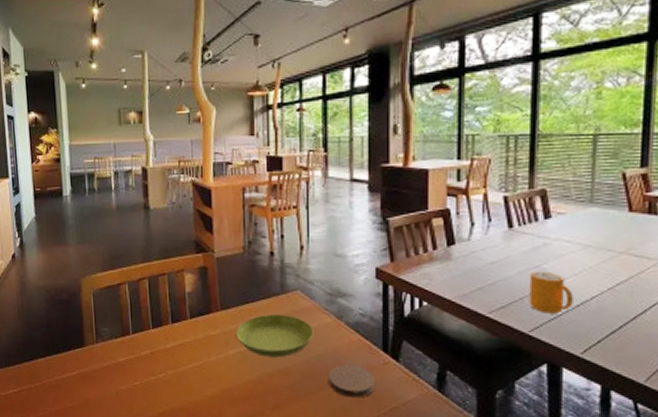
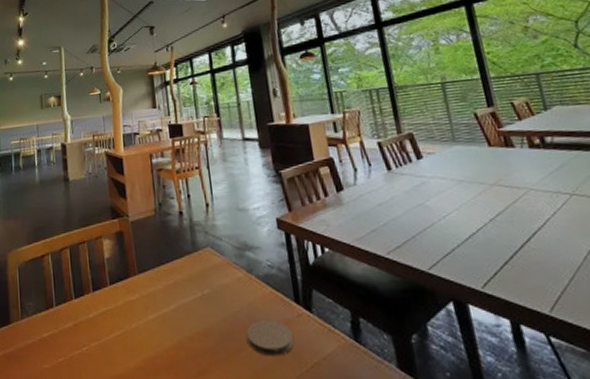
saucer: present [236,313,314,358] -> none [154,272,228,319]
mug: present [529,271,573,314] -> none [416,208,462,250]

